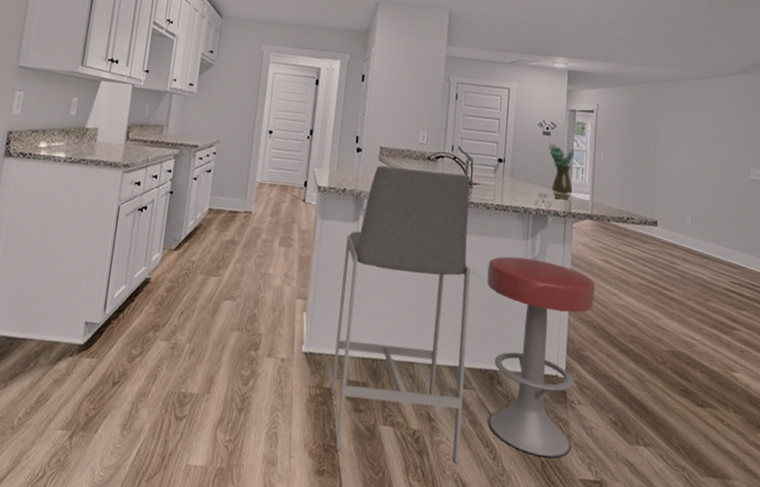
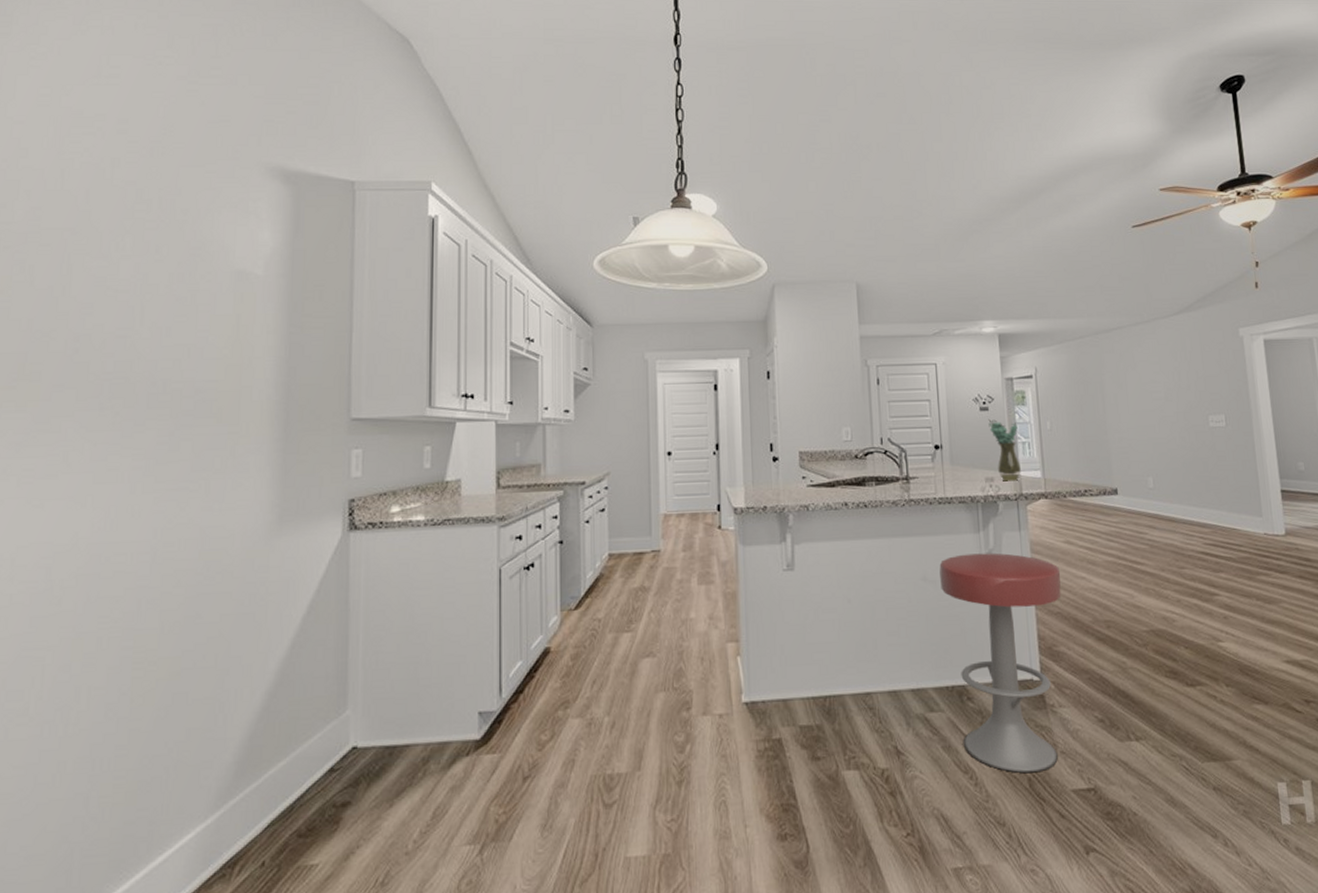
bar stool: present [330,165,471,464] -> none [775,469,938,808]

